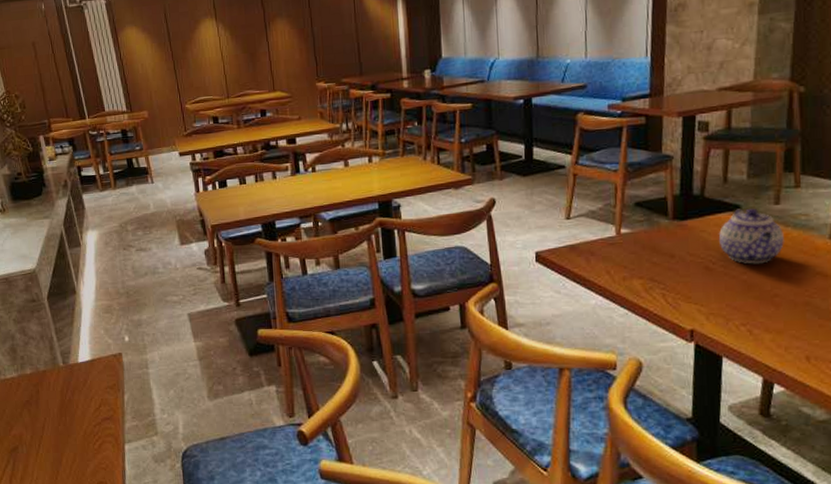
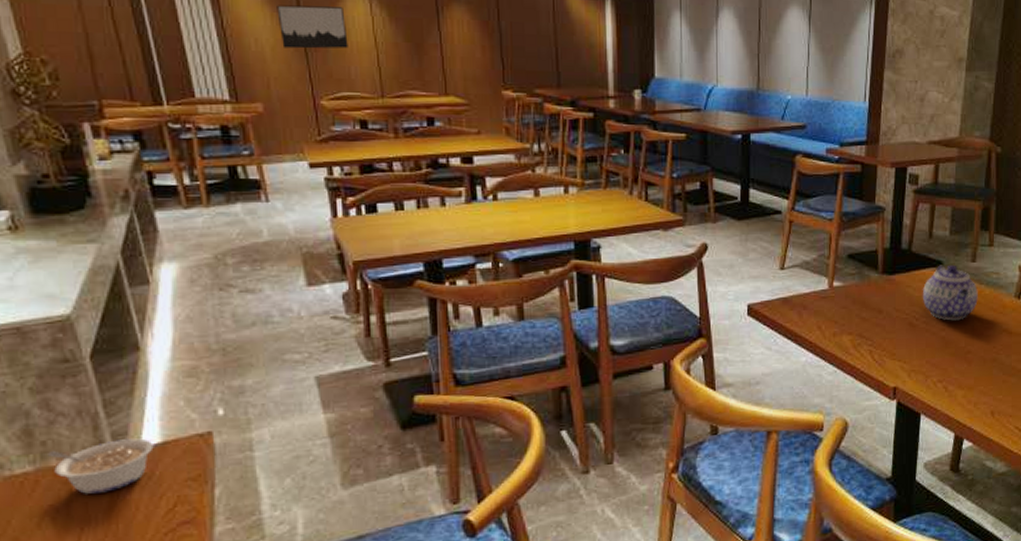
legume: none [25,356,86,394] -> present [48,438,154,494]
wall art: none [155,33,203,69] -> present [277,5,348,49]

